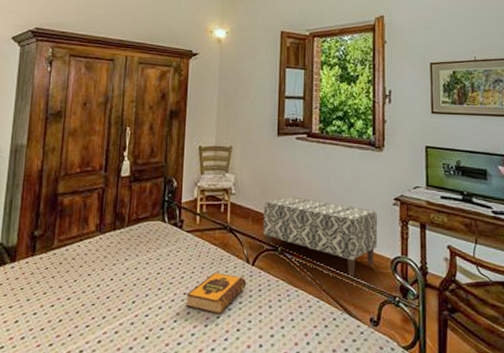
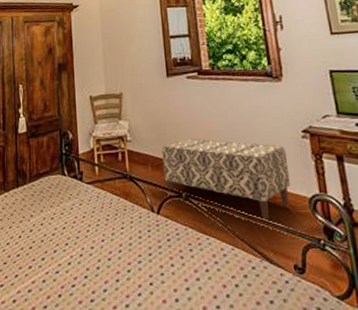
hardback book: present [185,273,247,314] -> none [93,224,154,268]

